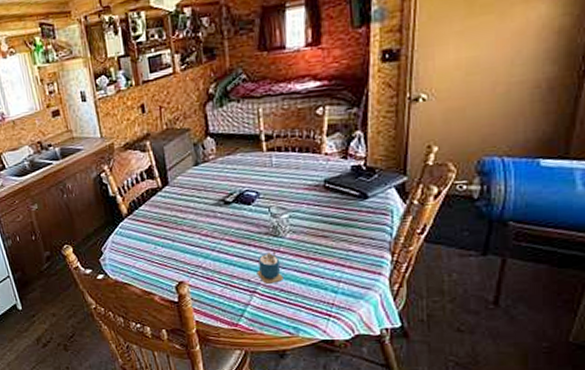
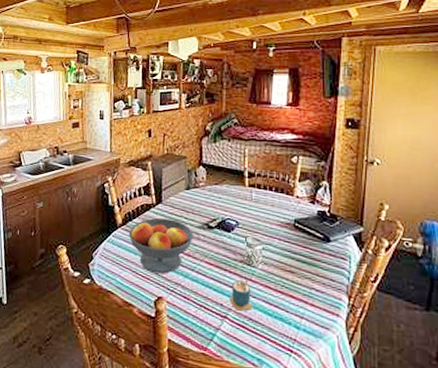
fruit bowl: none [136,200,210,259] -> present [128,217,194,274]

